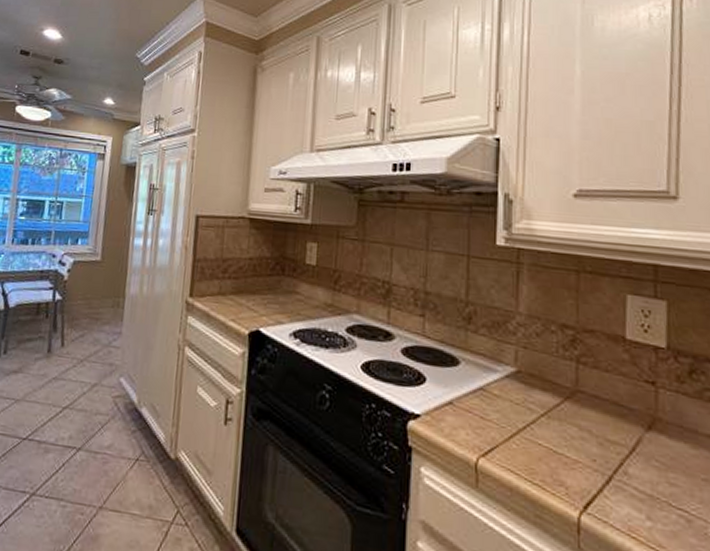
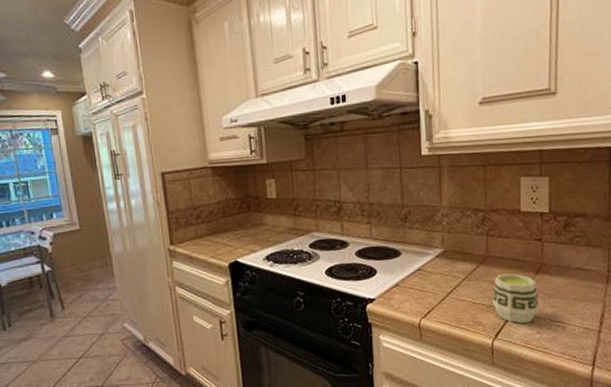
cup: none [582,419,651,501] -> present [492,273,539,324]

